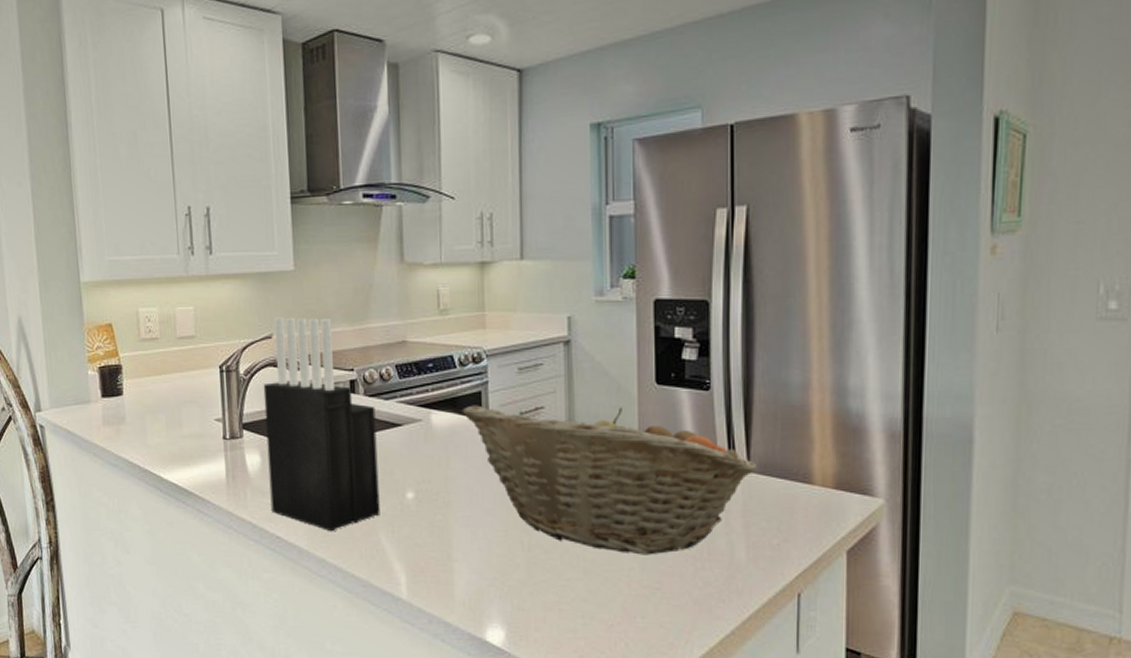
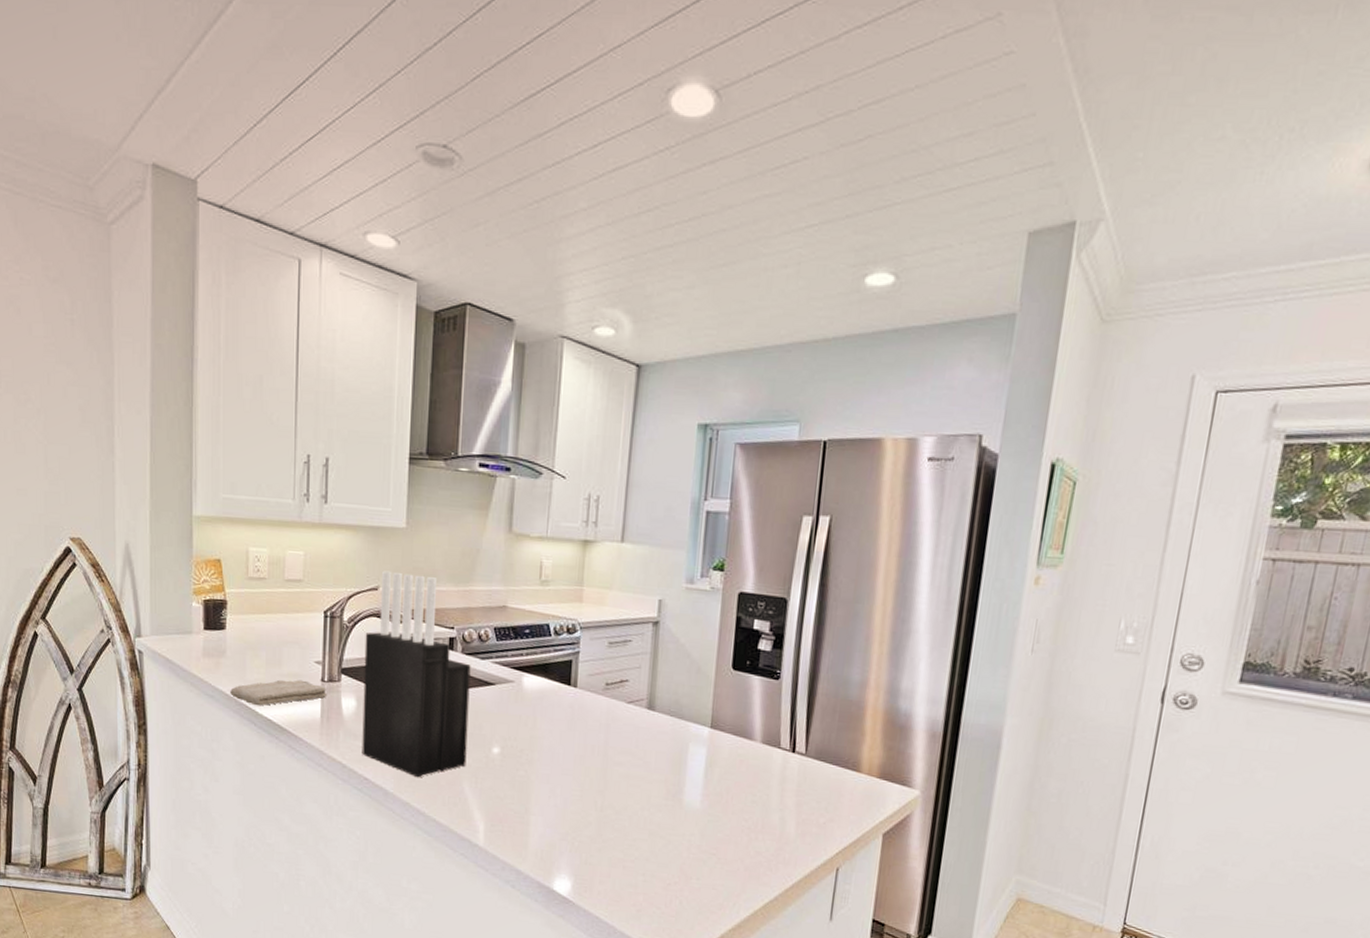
washcloth: none [133,440,230,471] -> present [230,679,326,706]
fruit basket: present [461,405,756,555] -> none [552,672,813,824]

